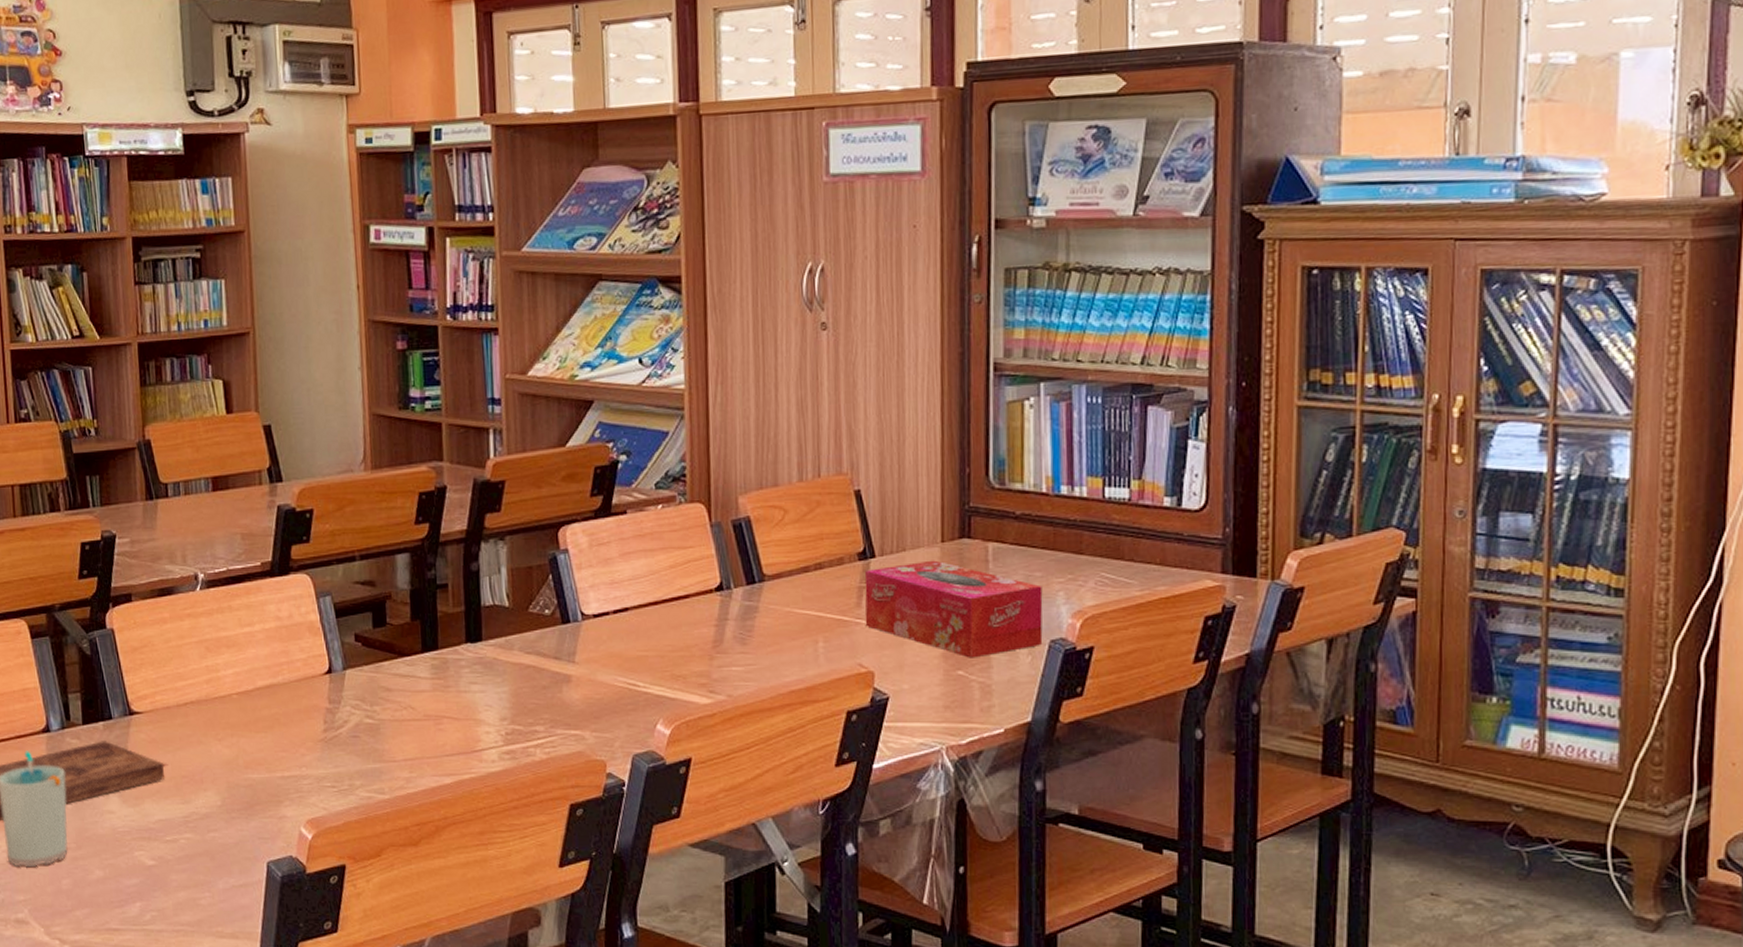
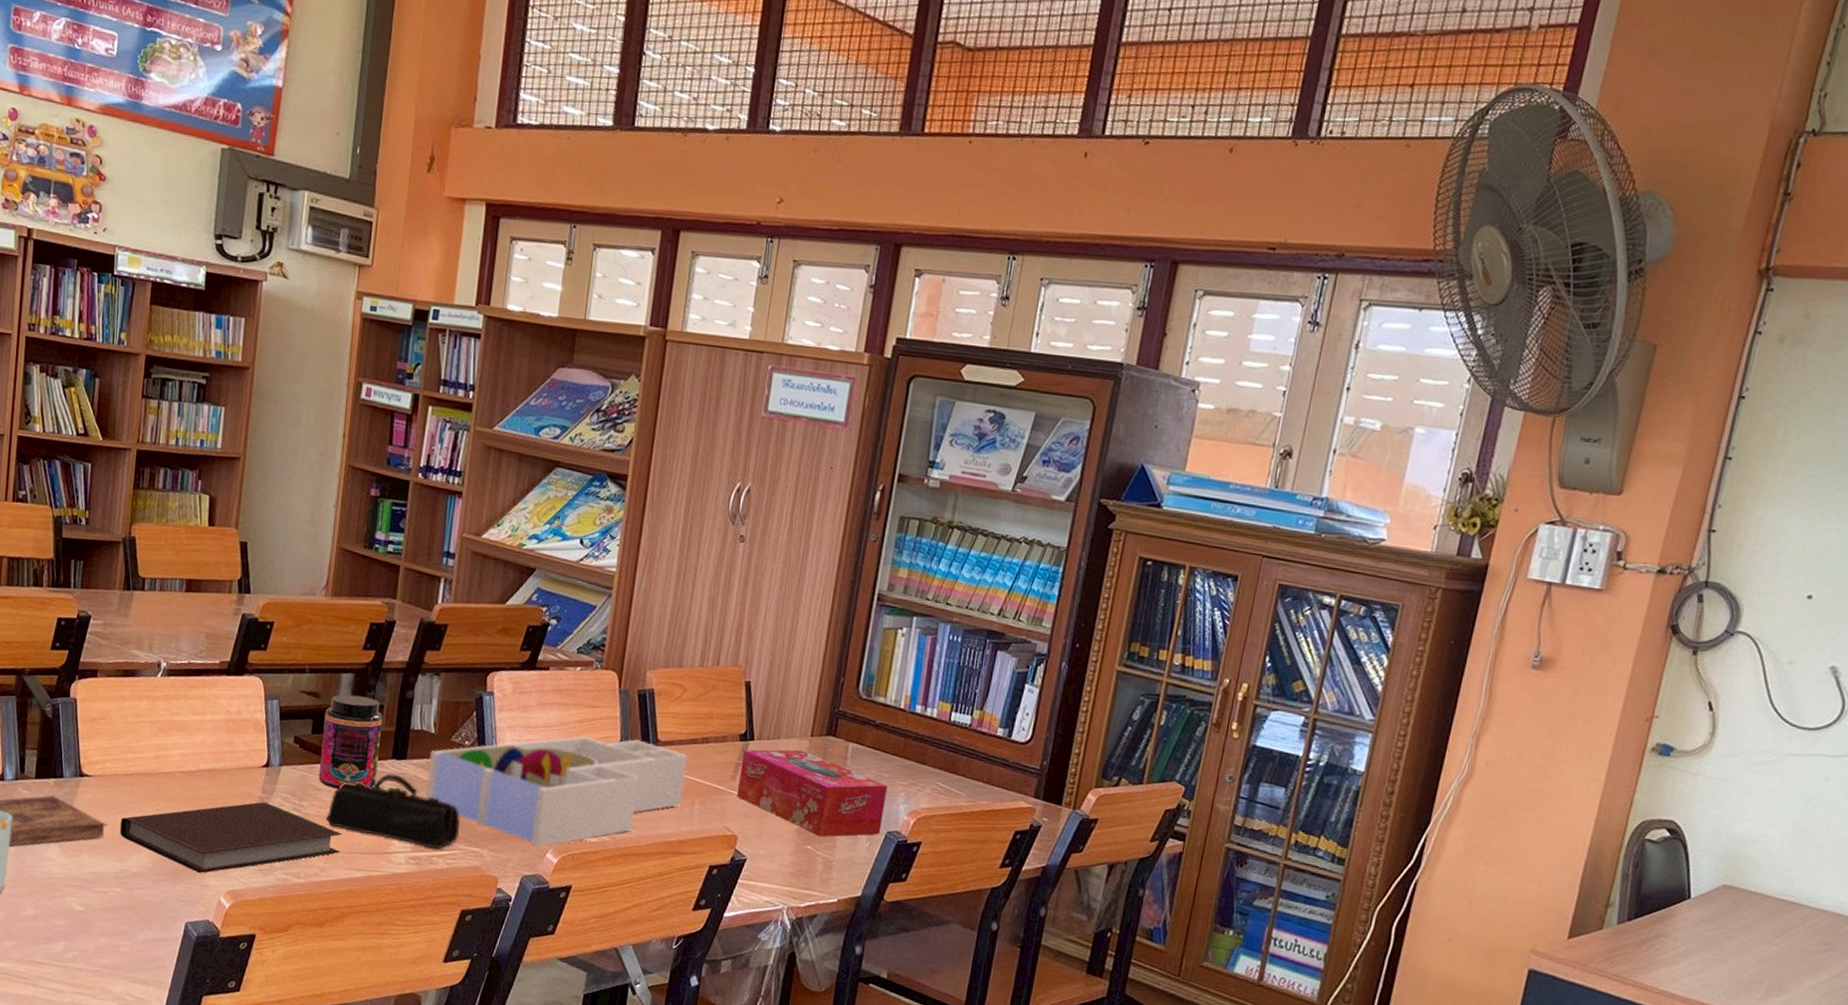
notebook: none [180,714,425,805] -> present [120,802,342,874]
jar: none [384,577,453,686] -> present [318,694,383,789]
pencil case: none [403,660,554,739] -> present [326,773,461,850]
desk organizer: none [507,578,803,719] -> present [425,736,688,847]

